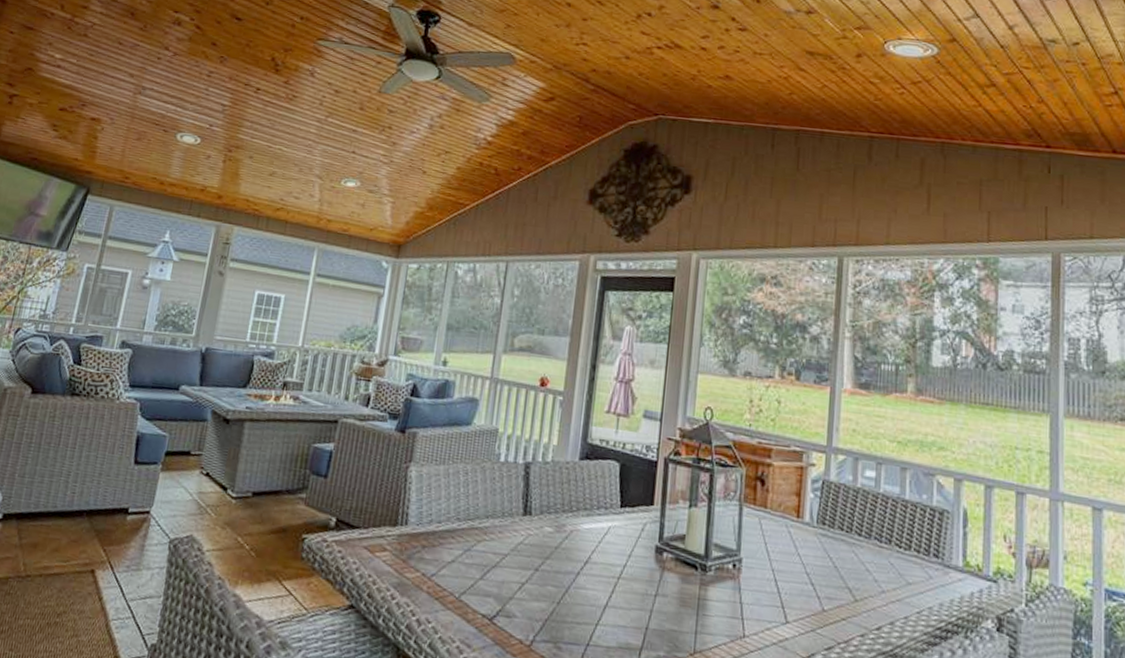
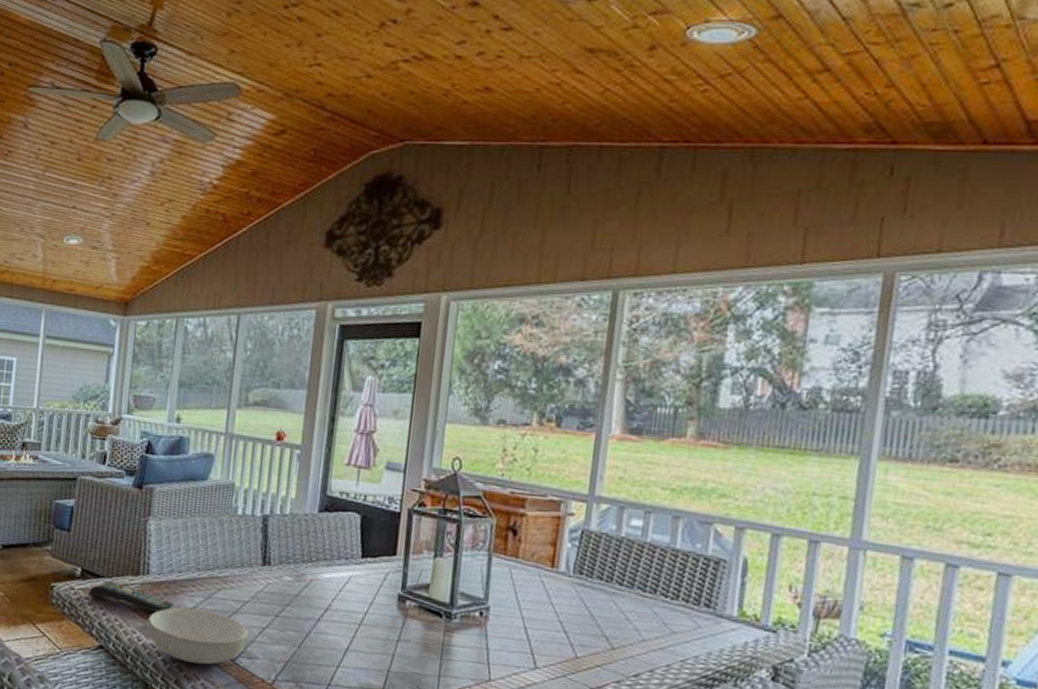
remote control: none [342,532,432,568] -> present [88,581,174,614]
serving bowl: none [403,561,508,625] -> present [148,607,249,665]

